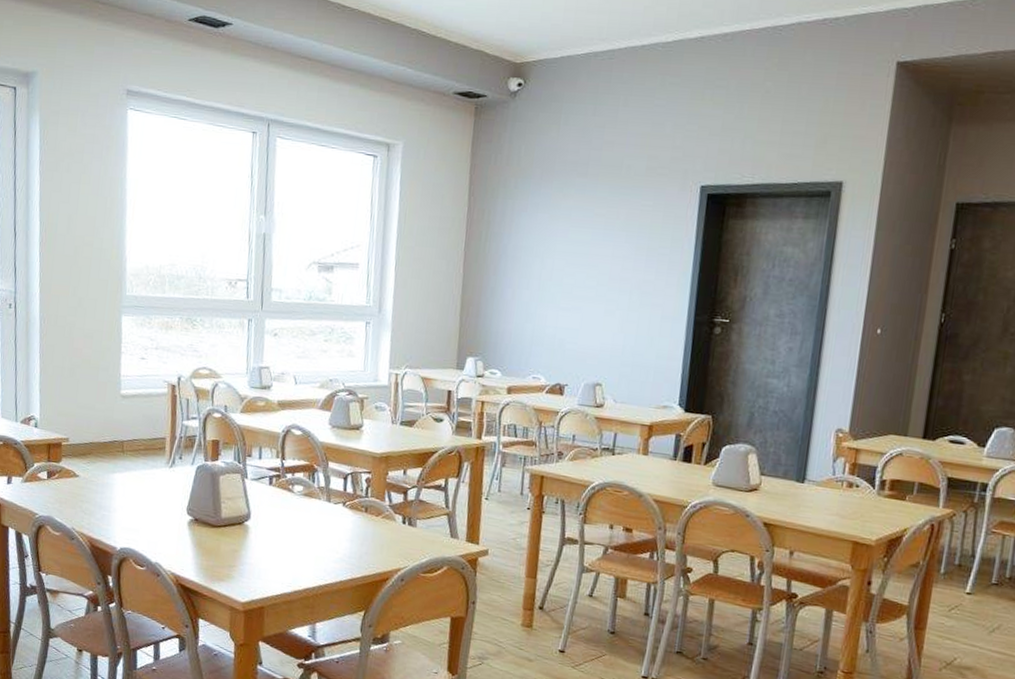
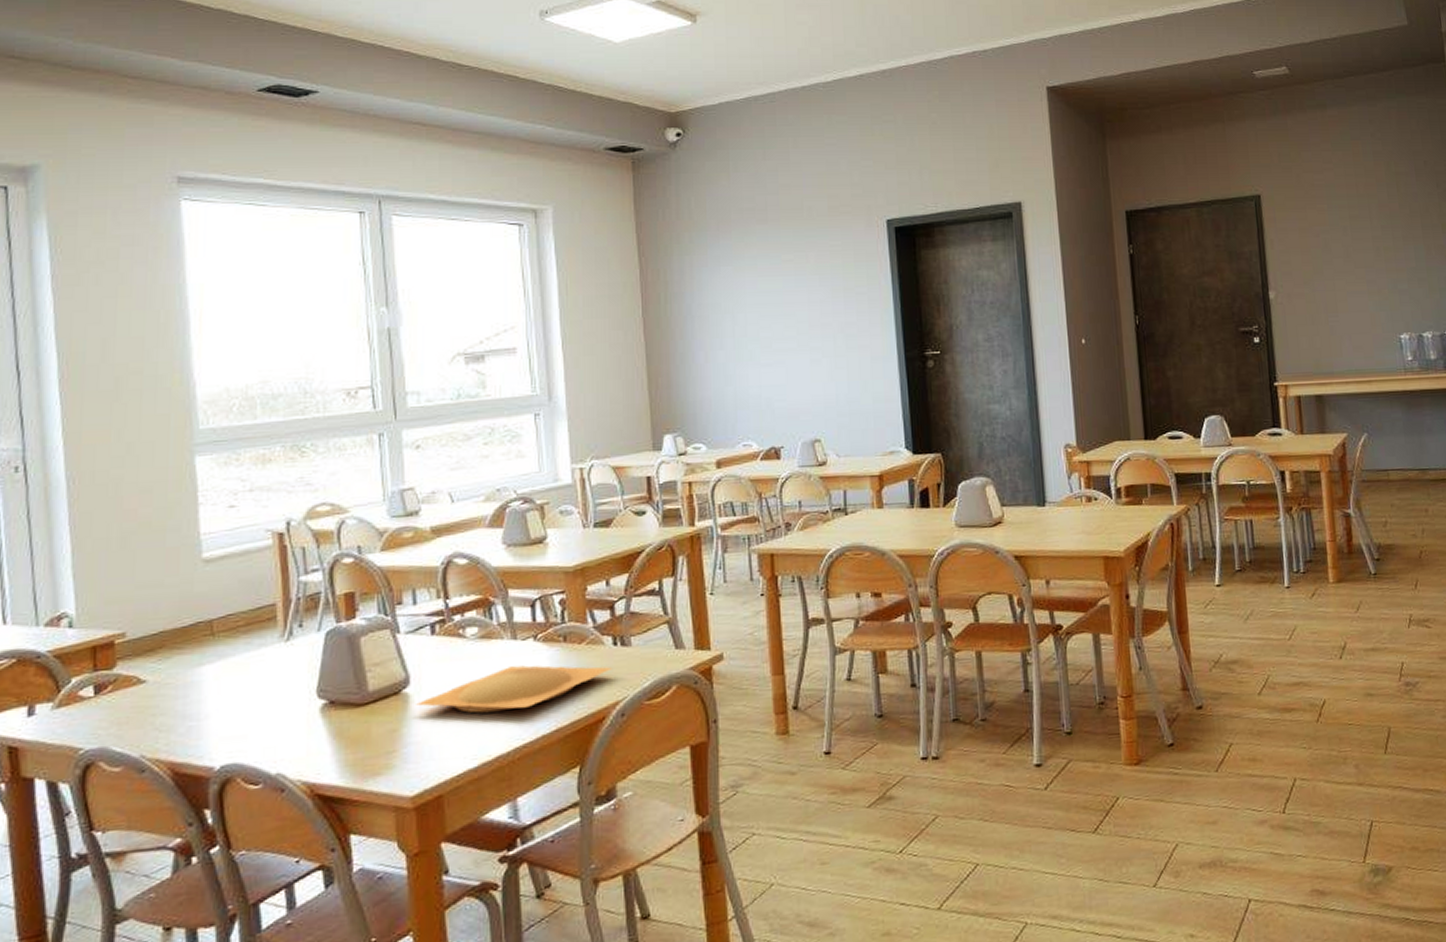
plate: none [253,522,400,557] -> present [416,665,614,714]

